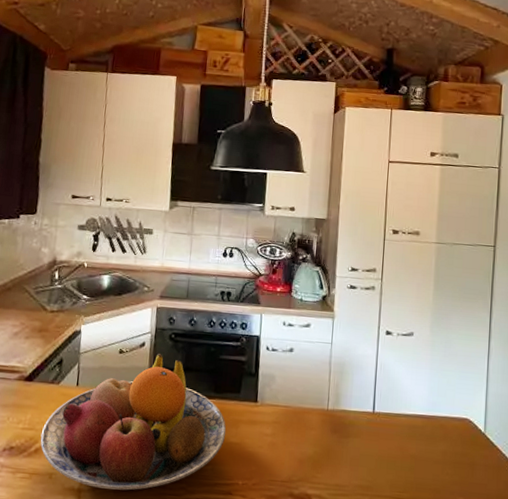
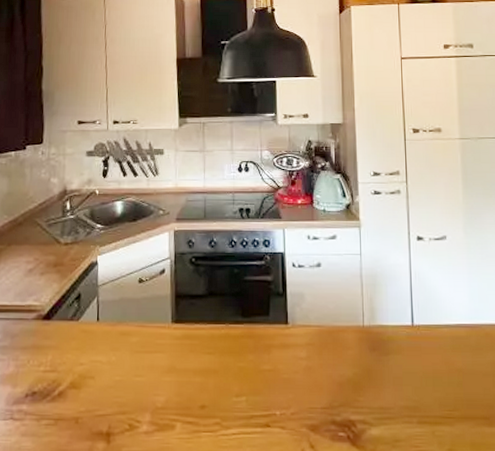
fruit bowl: present [40,353,227,491] -> none [63,279,258,430]

